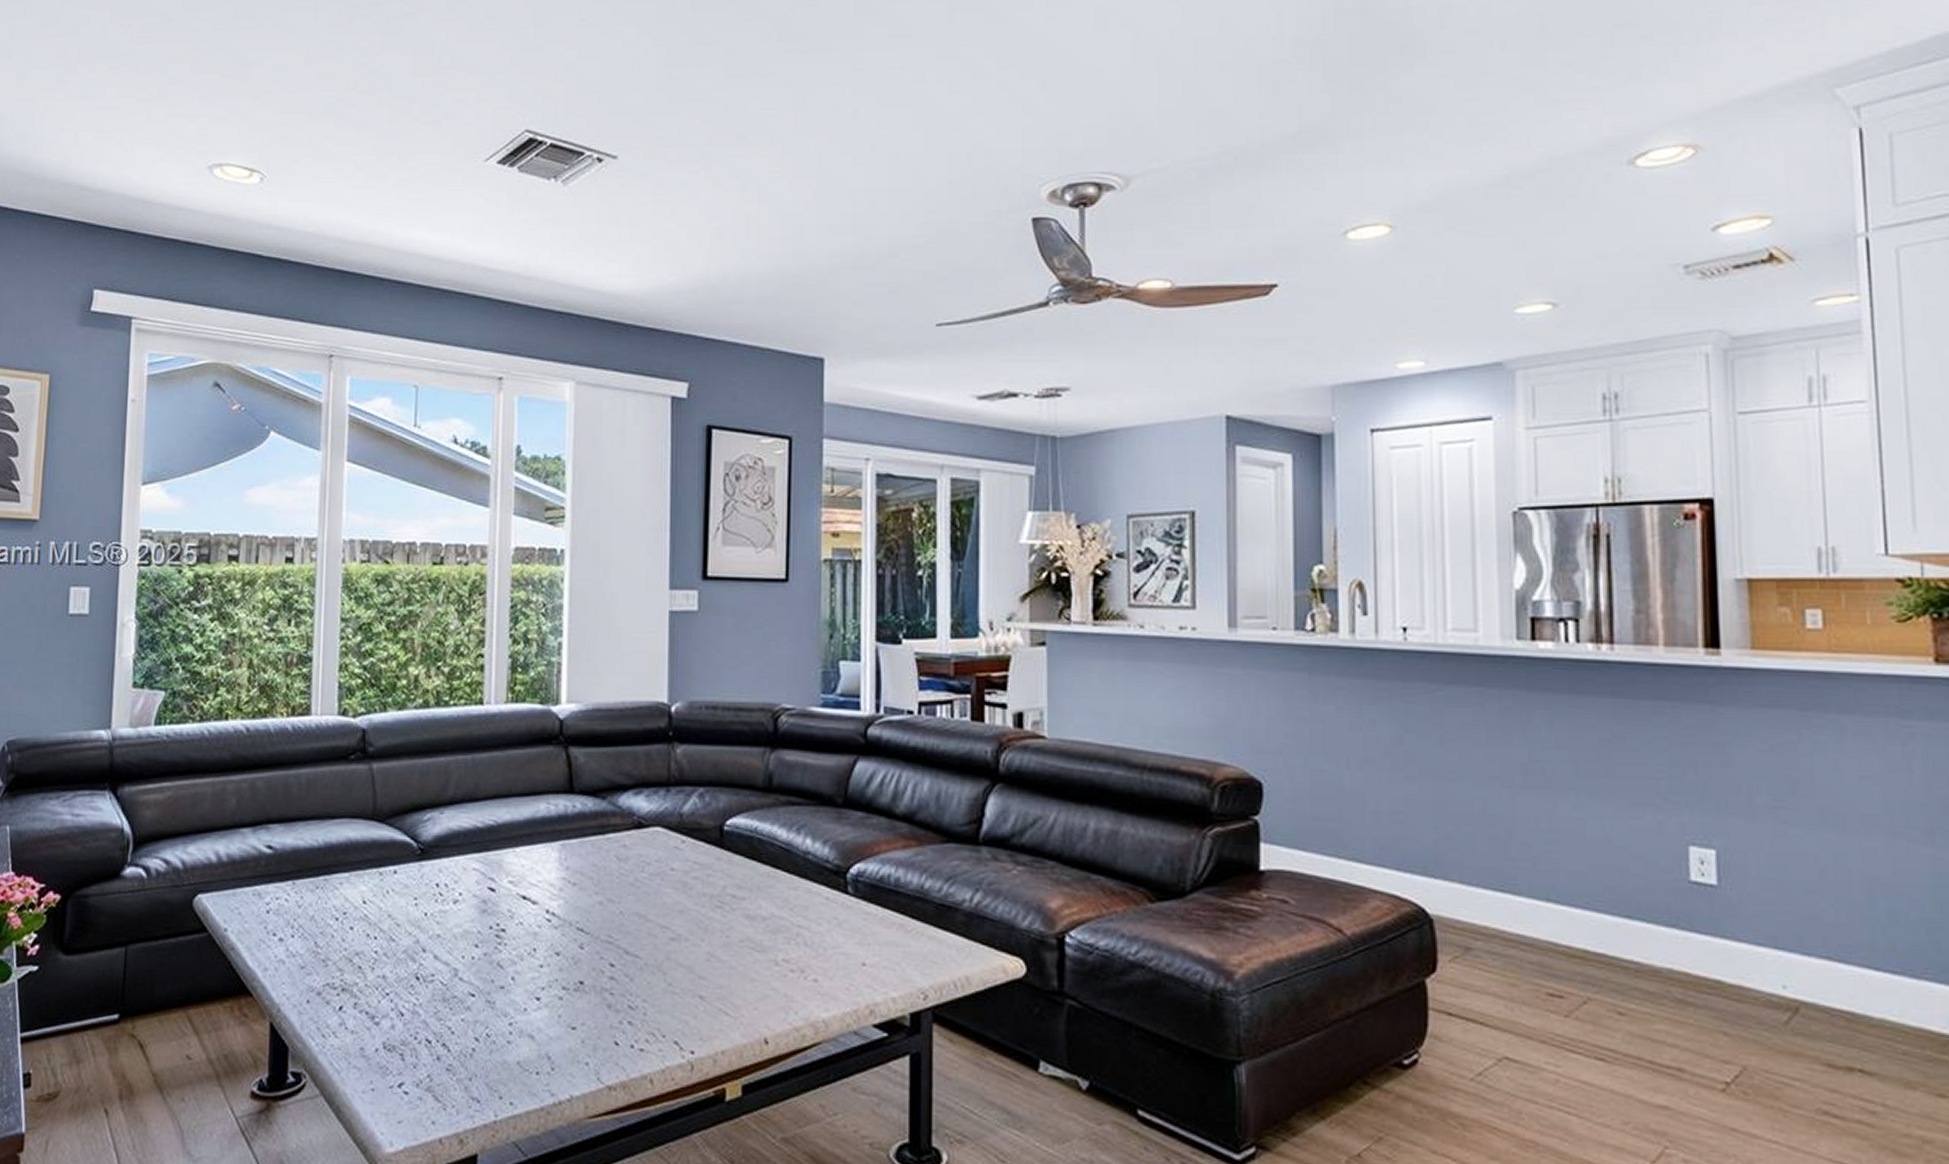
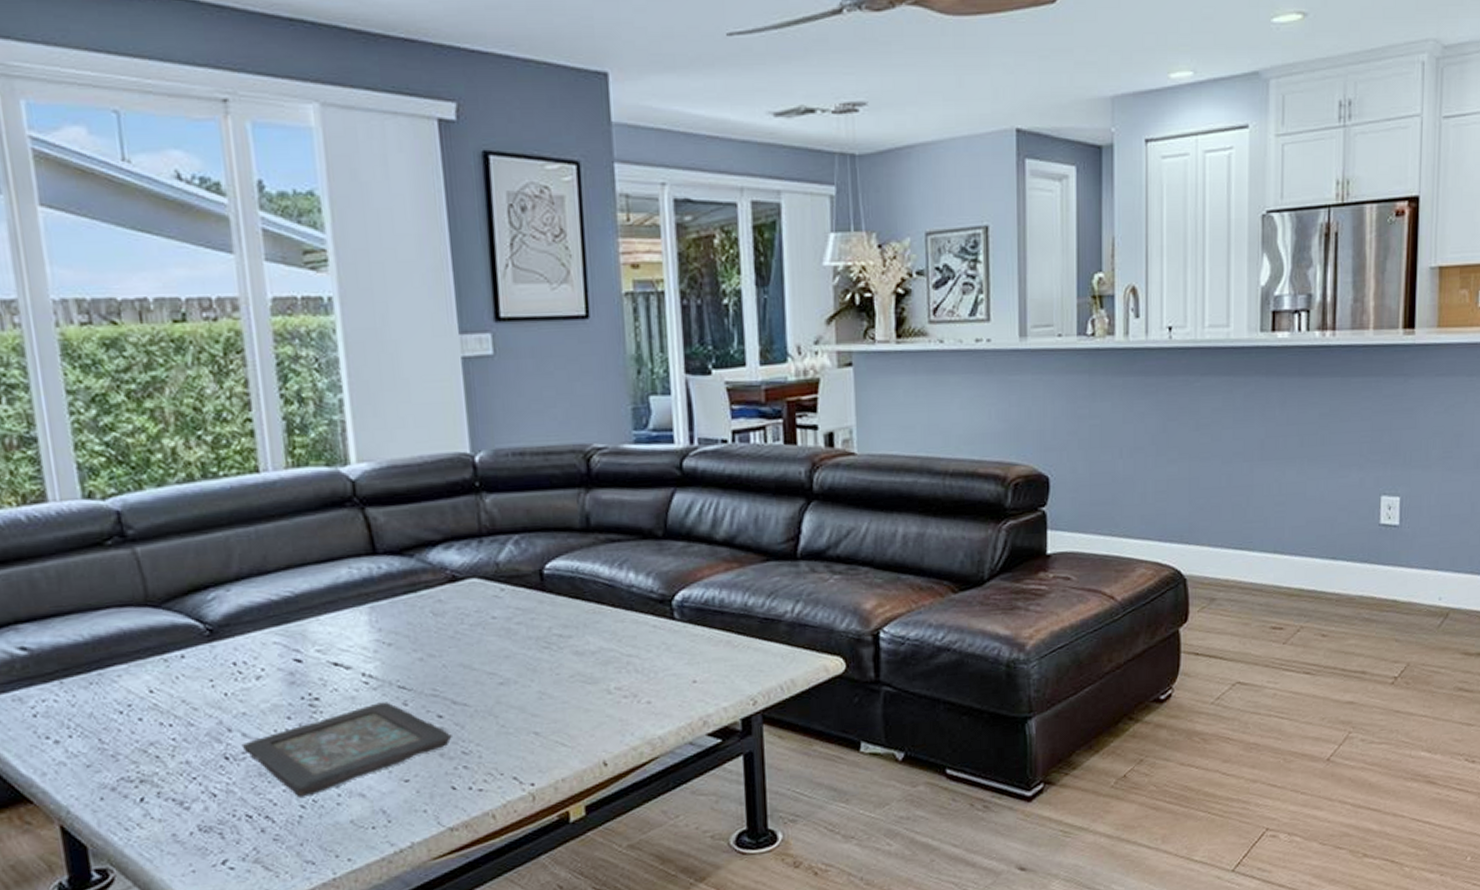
decorative tray: none [432,942,621,1029] -> present [241,702,452,797]

